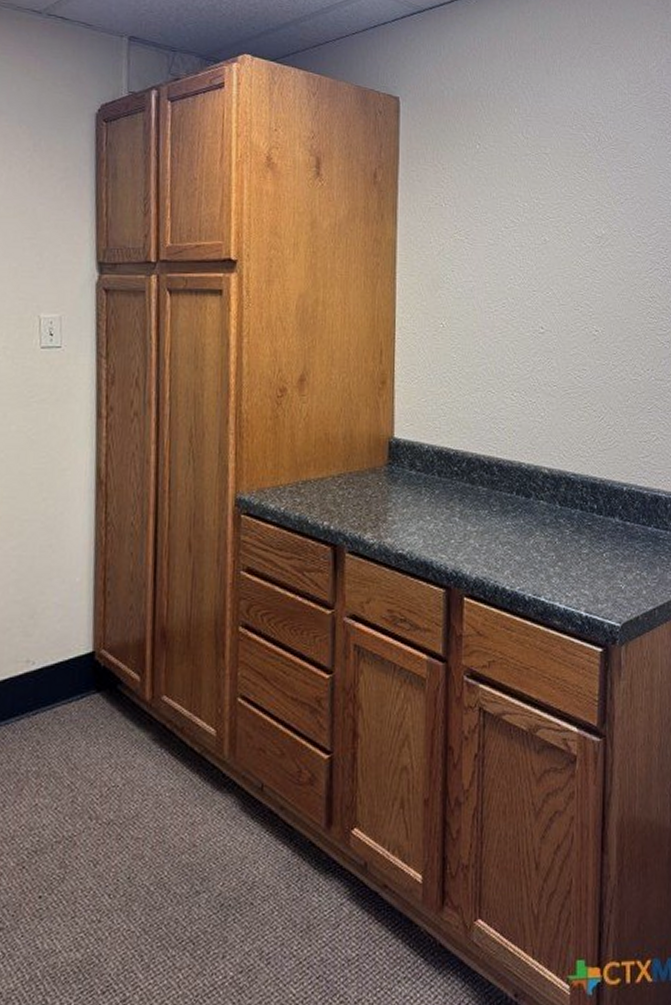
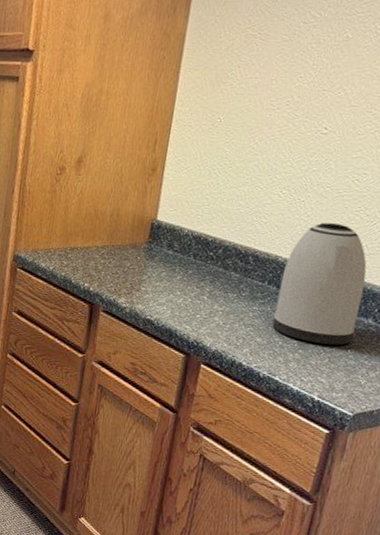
kettle: none [528,422,605,552] -> present [272,222,367,345]

